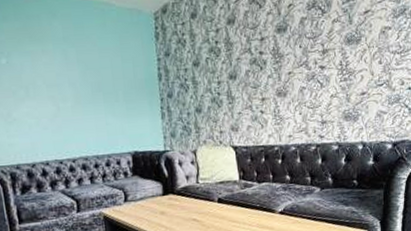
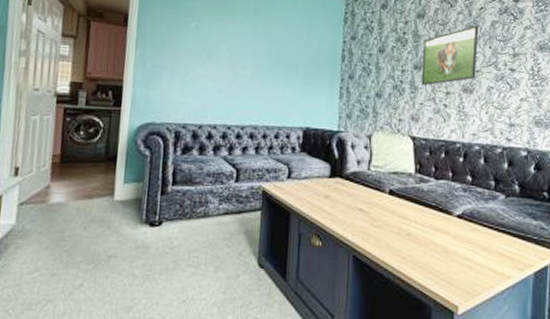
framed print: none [236,25,289,95] -> present [421,26,479,86]

